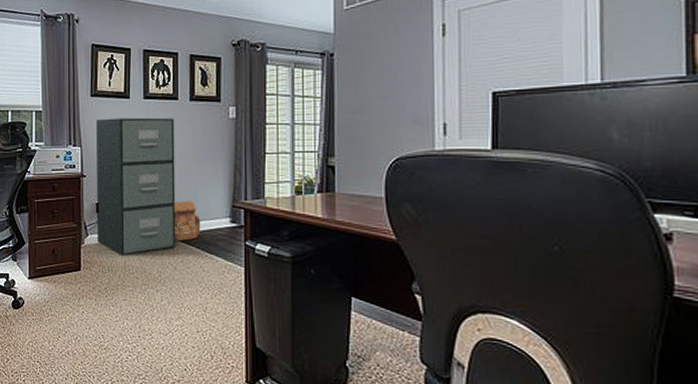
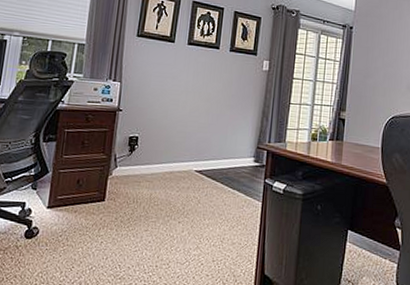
filing cabinet: present [96,117,176,257] -> none [126,58,214,189]
backpack: present [174,200,201,241] -> none [202,139,228,177]

